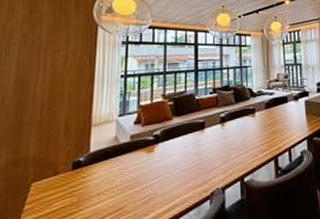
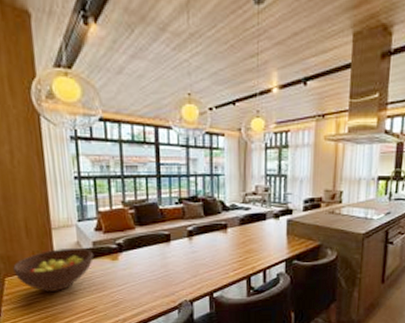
fruit bowl: none [43,142,130,196] -> present [13,247,93,293]

